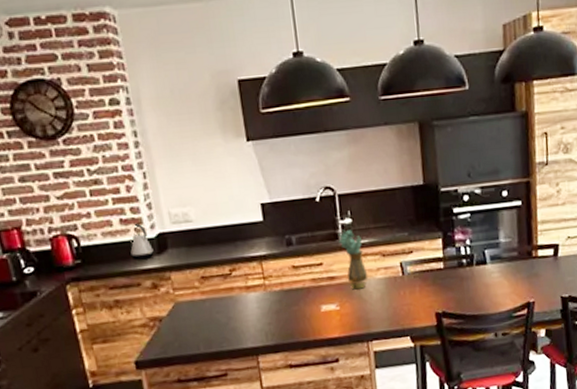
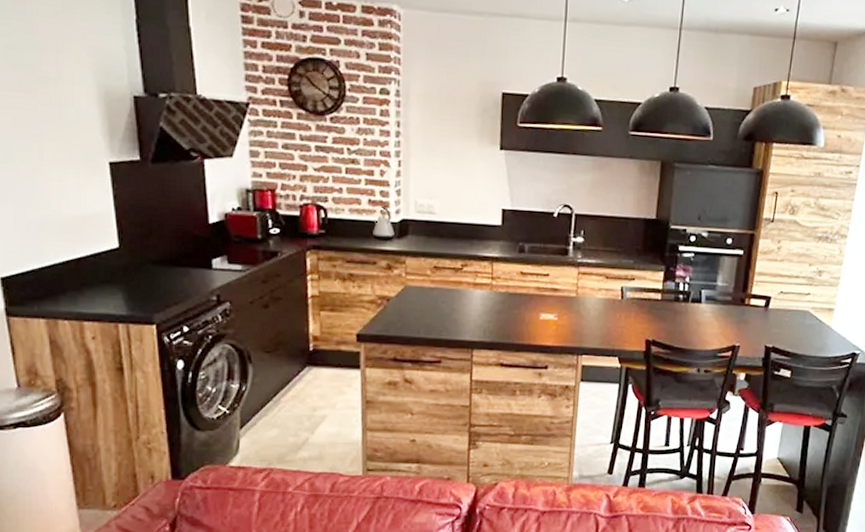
vase: present [338,229,369,290] -> none [567,246,591,305]

